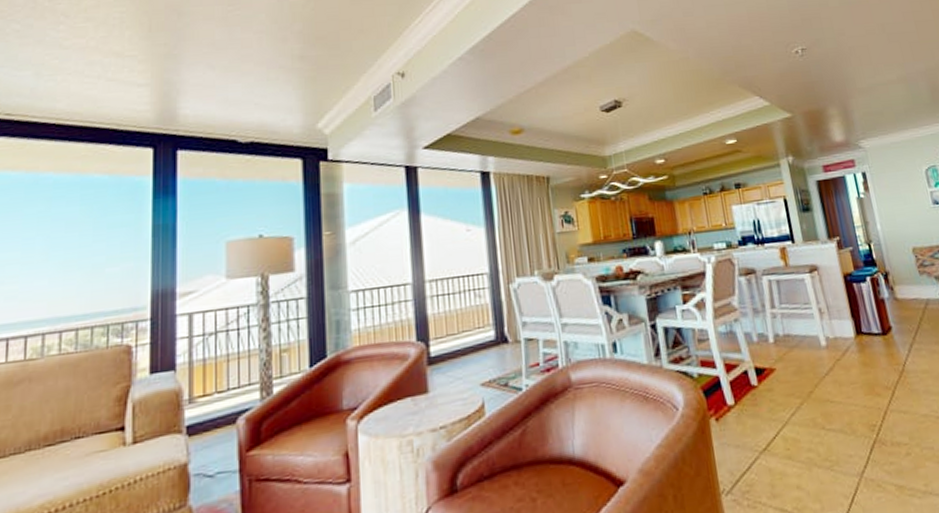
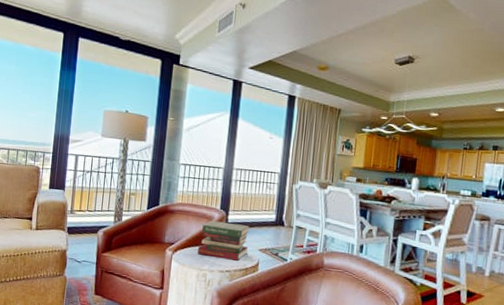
books: none [394,354,466,415] -> present [198,220,249,261]

